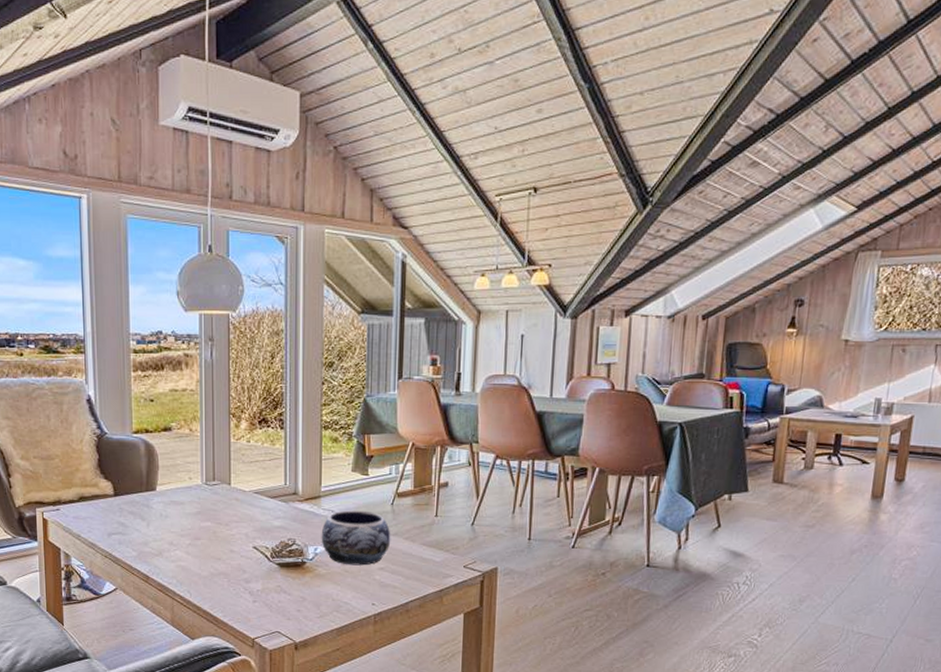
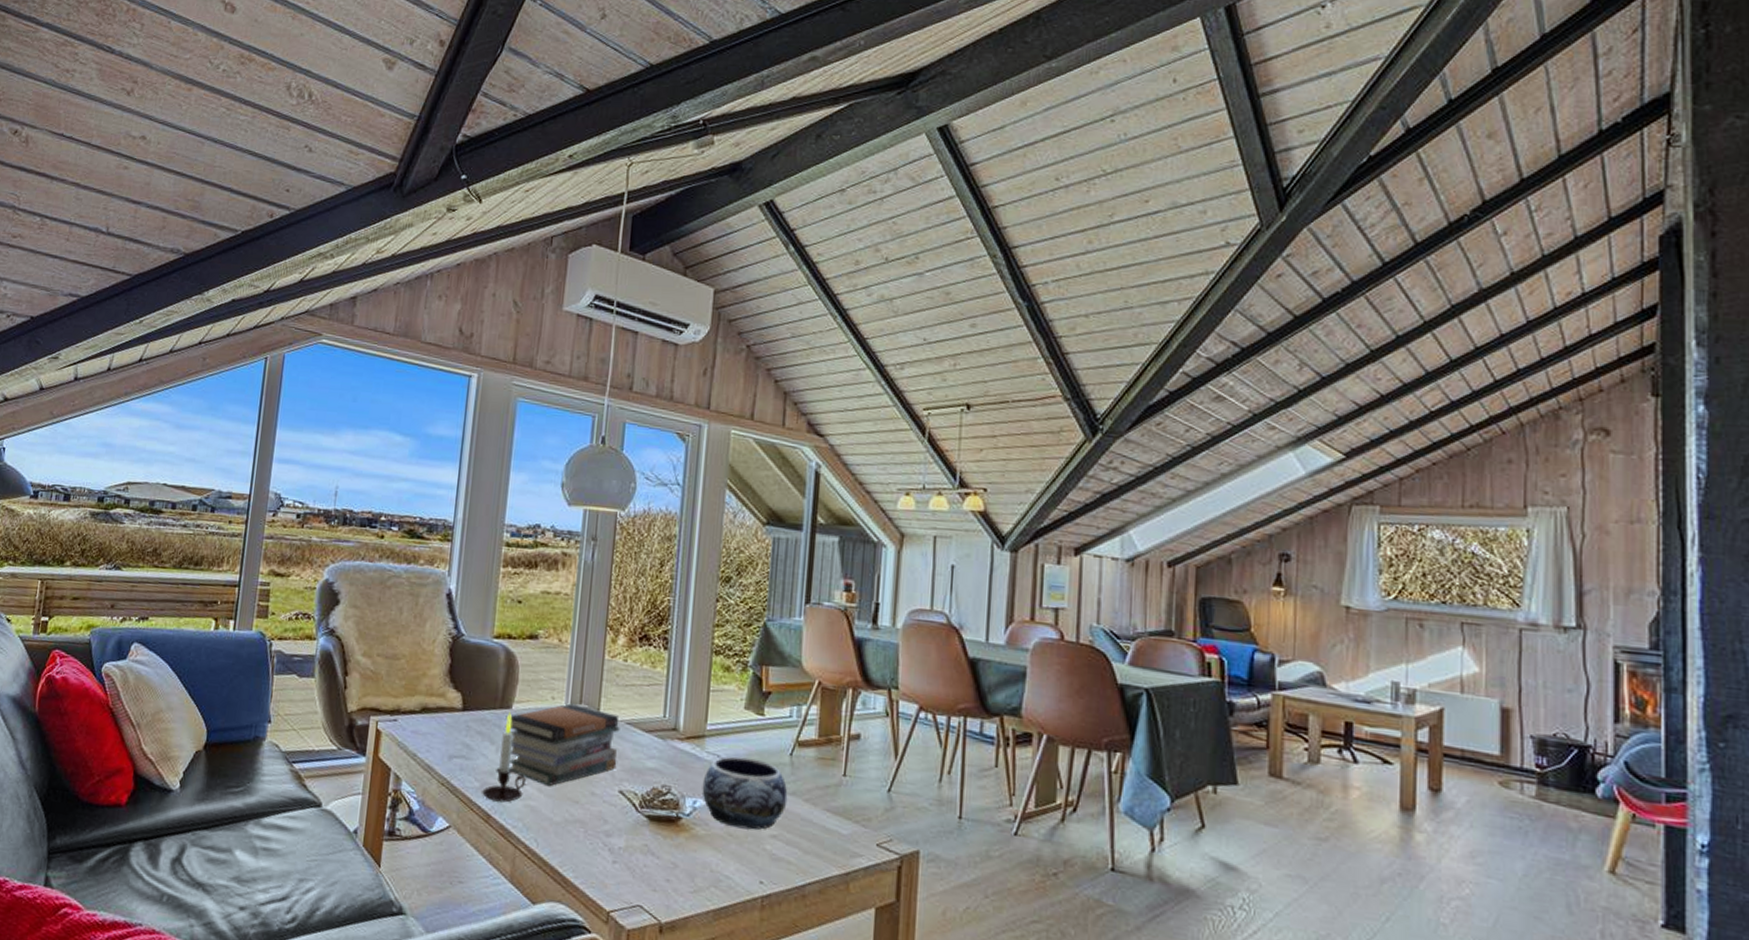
candle: none [140,493,175,566] -> present [482,711,526,803]
book stack: none [152,481,249,550] -> present [505,703,620,787]

